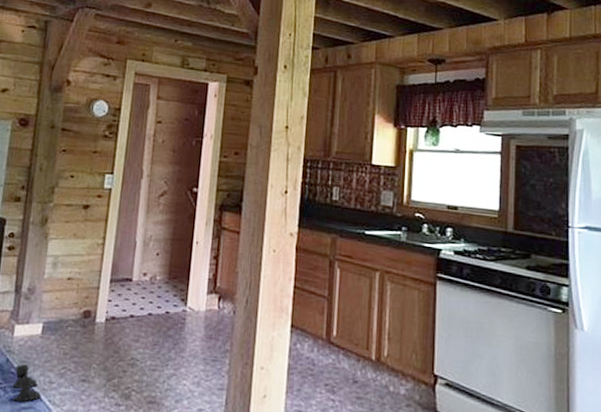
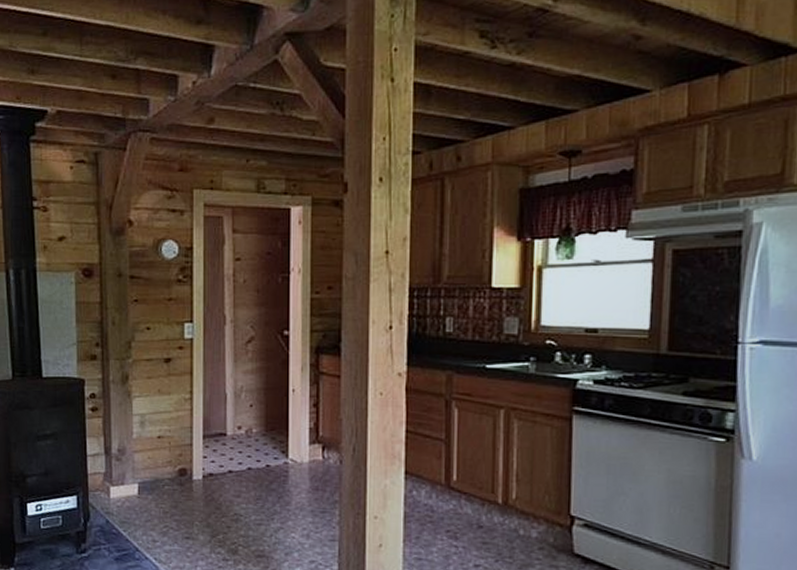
boots: present [12,364,42,403] -> none [116,525,147,562]

